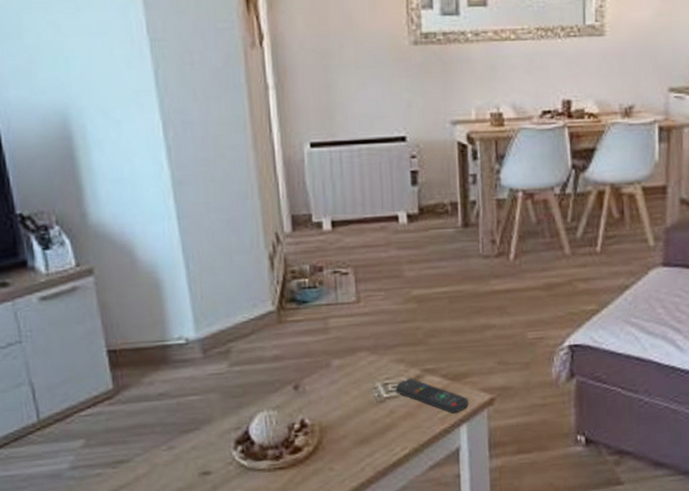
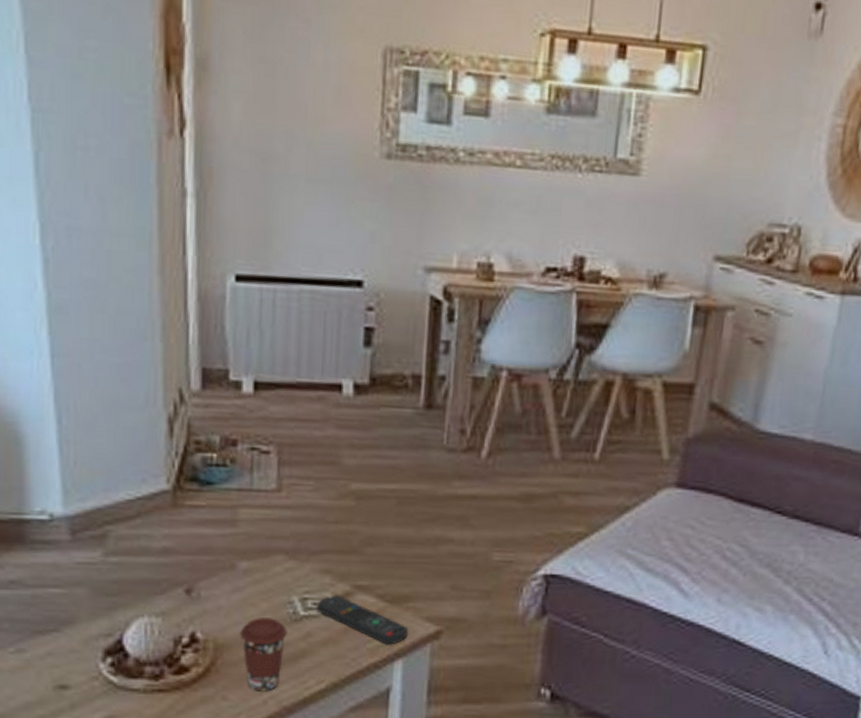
coffee cup: none [338,402,375,461] -> present [239,617,287,692]

